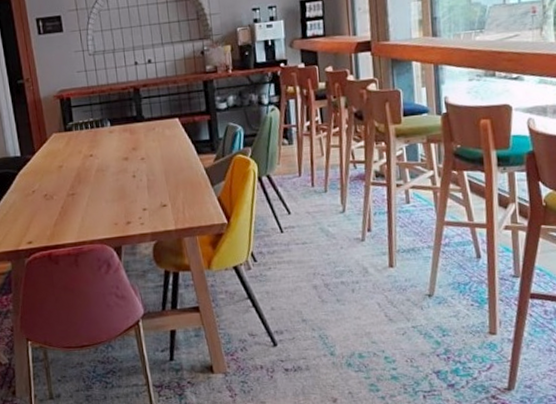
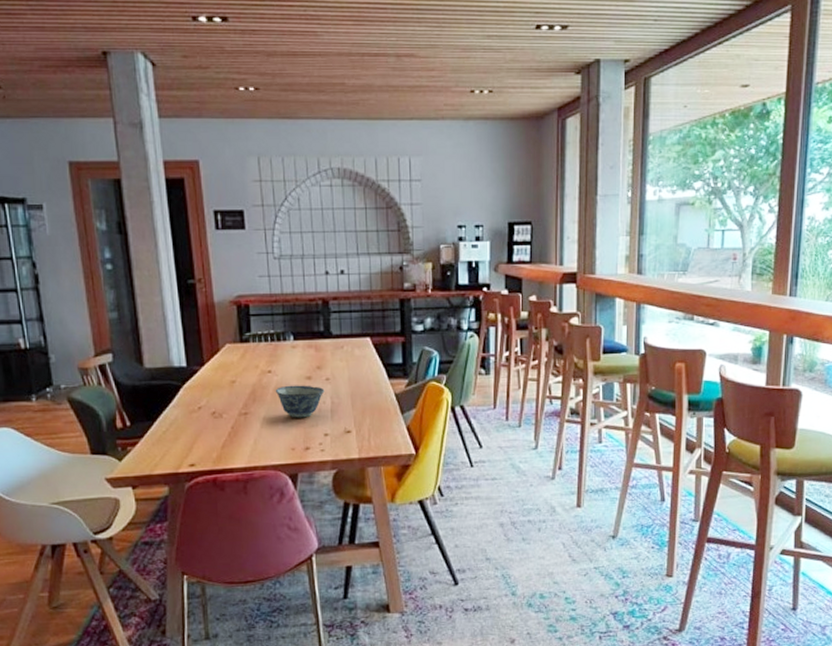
bowl: none [97,165,141,196] -> present [275,385,325,418]

